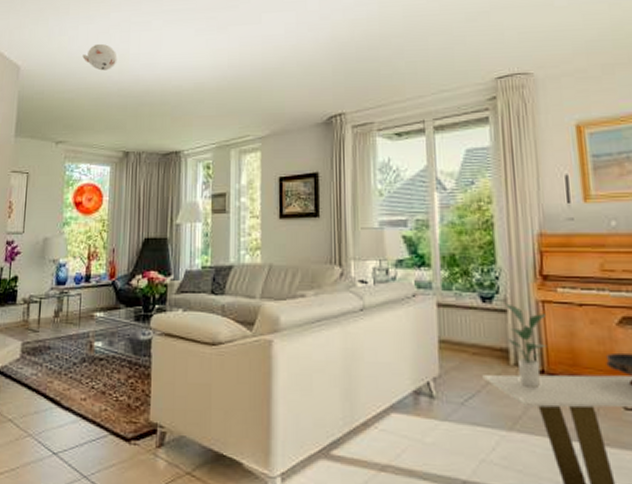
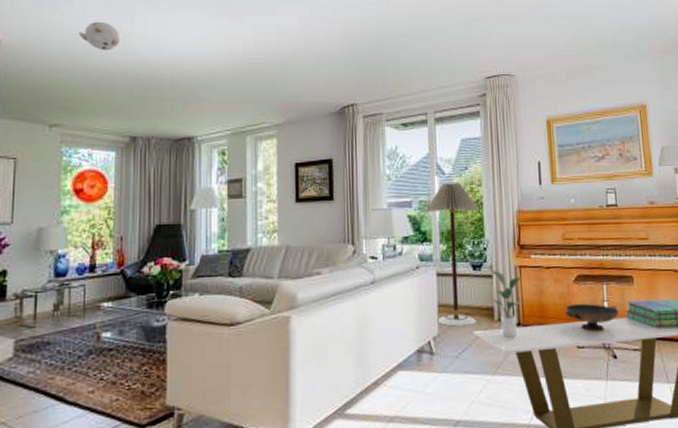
floor lamp: none [422,200,490,368] -> present [424,183,480,327]

